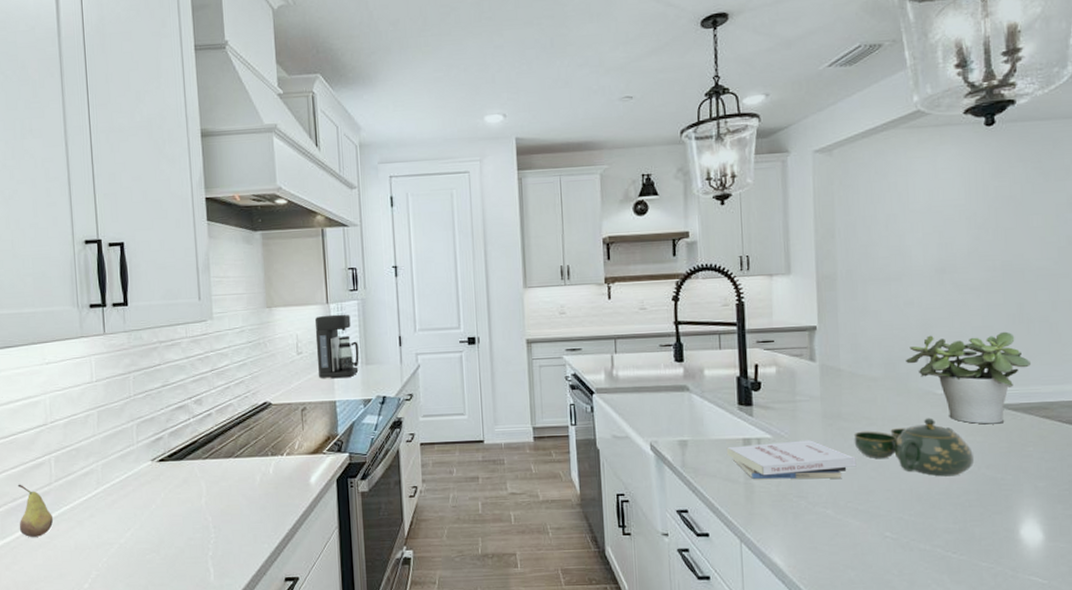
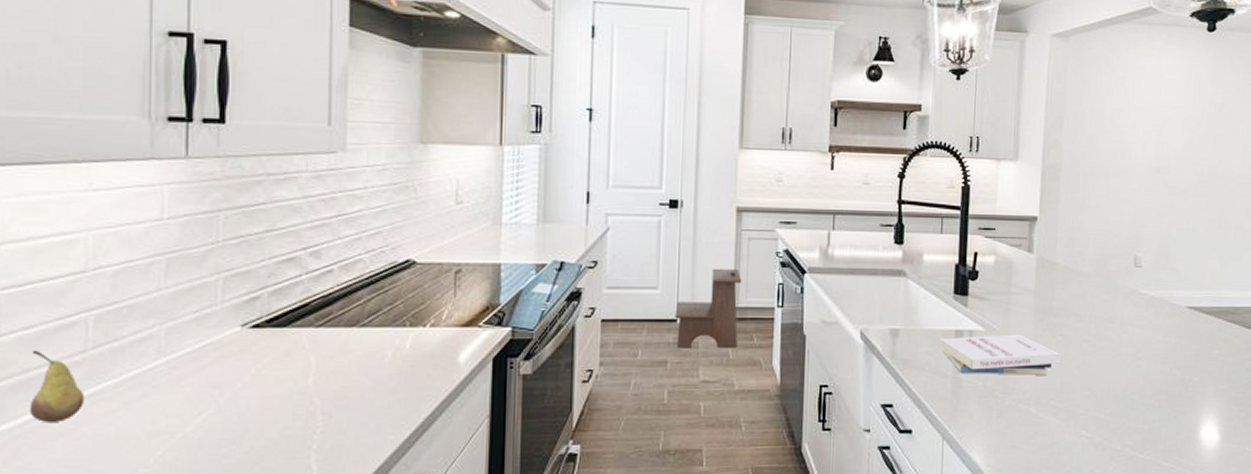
coffee maker: present [314,314,359,379] -> none [480,159,536,237]
step stool: none [481,393,538,465] -> present [675,268,742,348]
tea set: present [853,418,975,477] -> none [1061,317,1168,376]
potted plant: present [906,331,1032,424] -> none [1116,234,1225,326]

